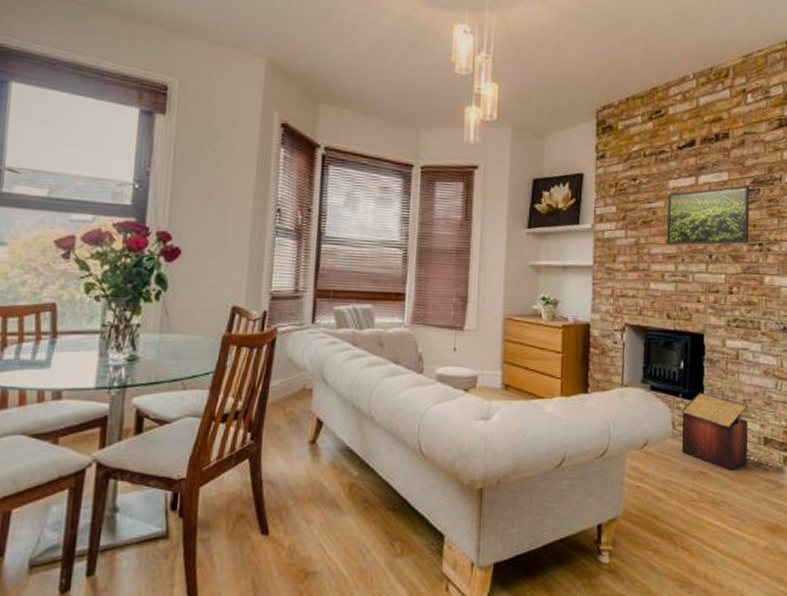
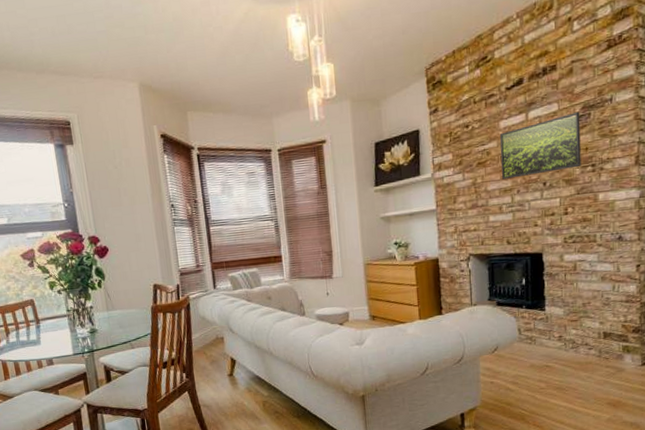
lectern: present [681,393,748,472] -> none [525,302,588,363]

